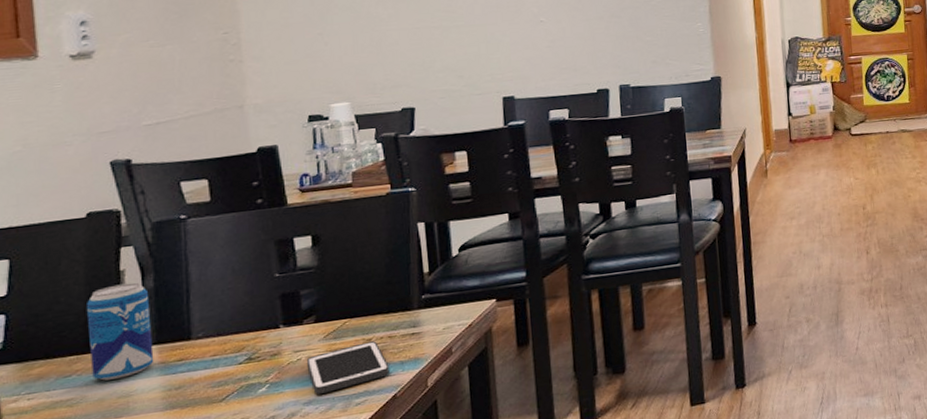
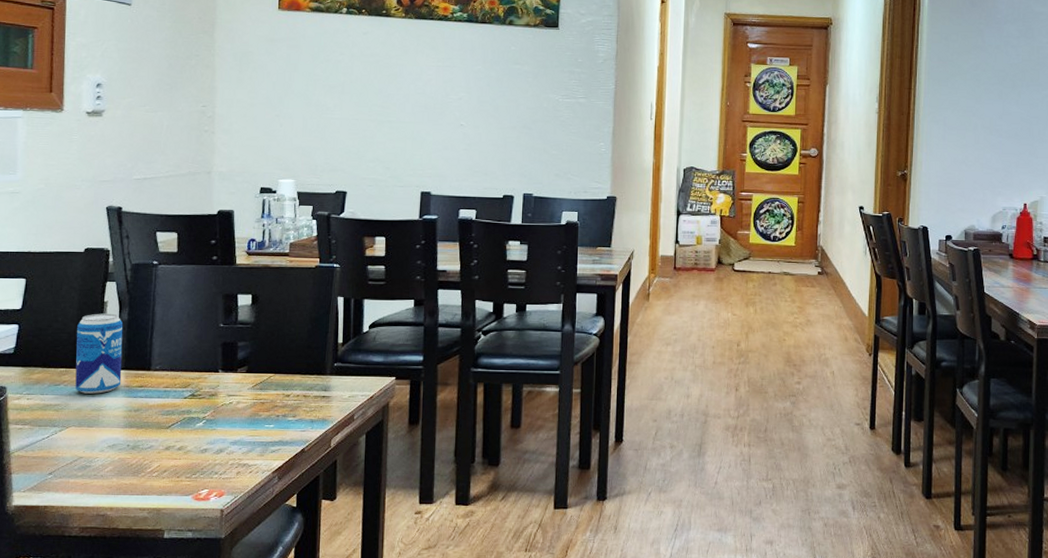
cell phone: present [306,341,390,394] -> none [236,397,301,437]

